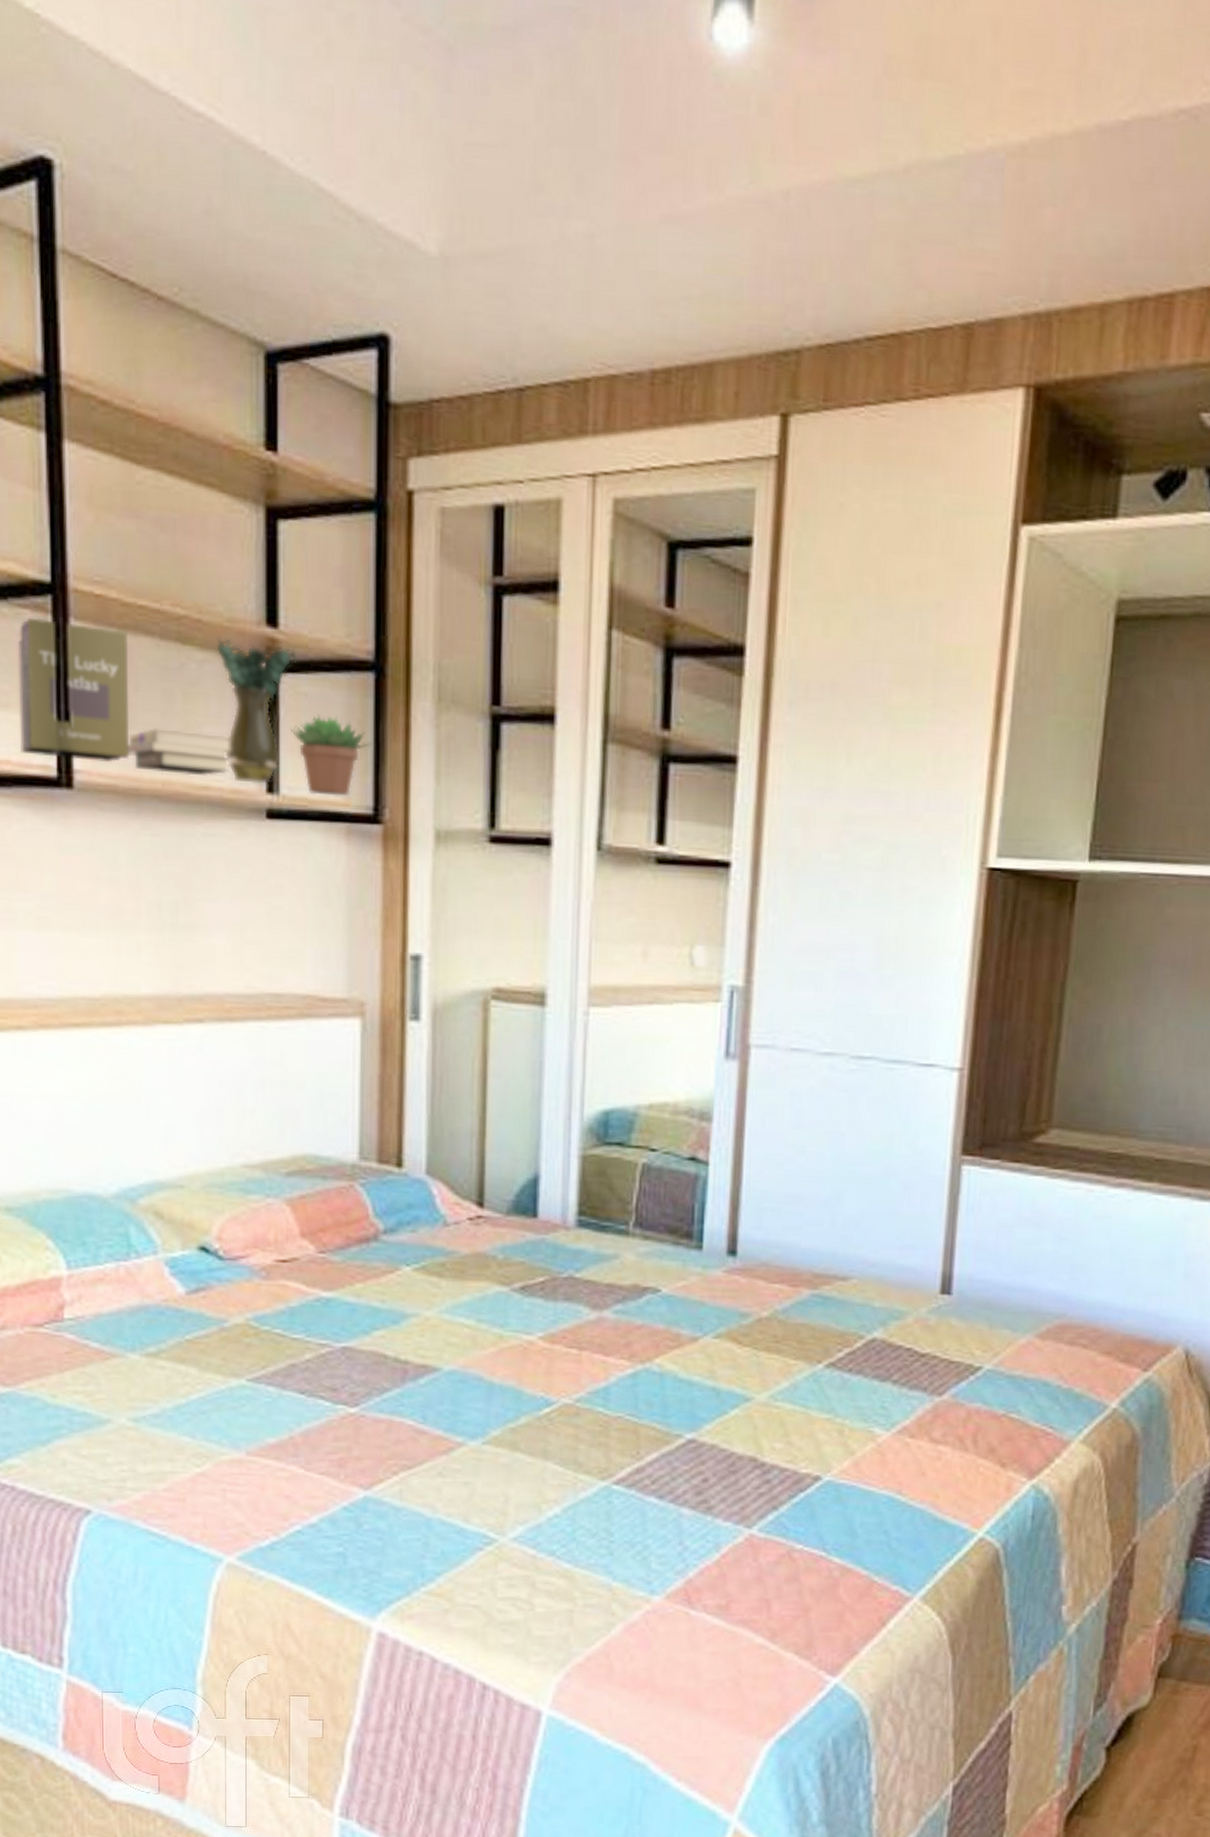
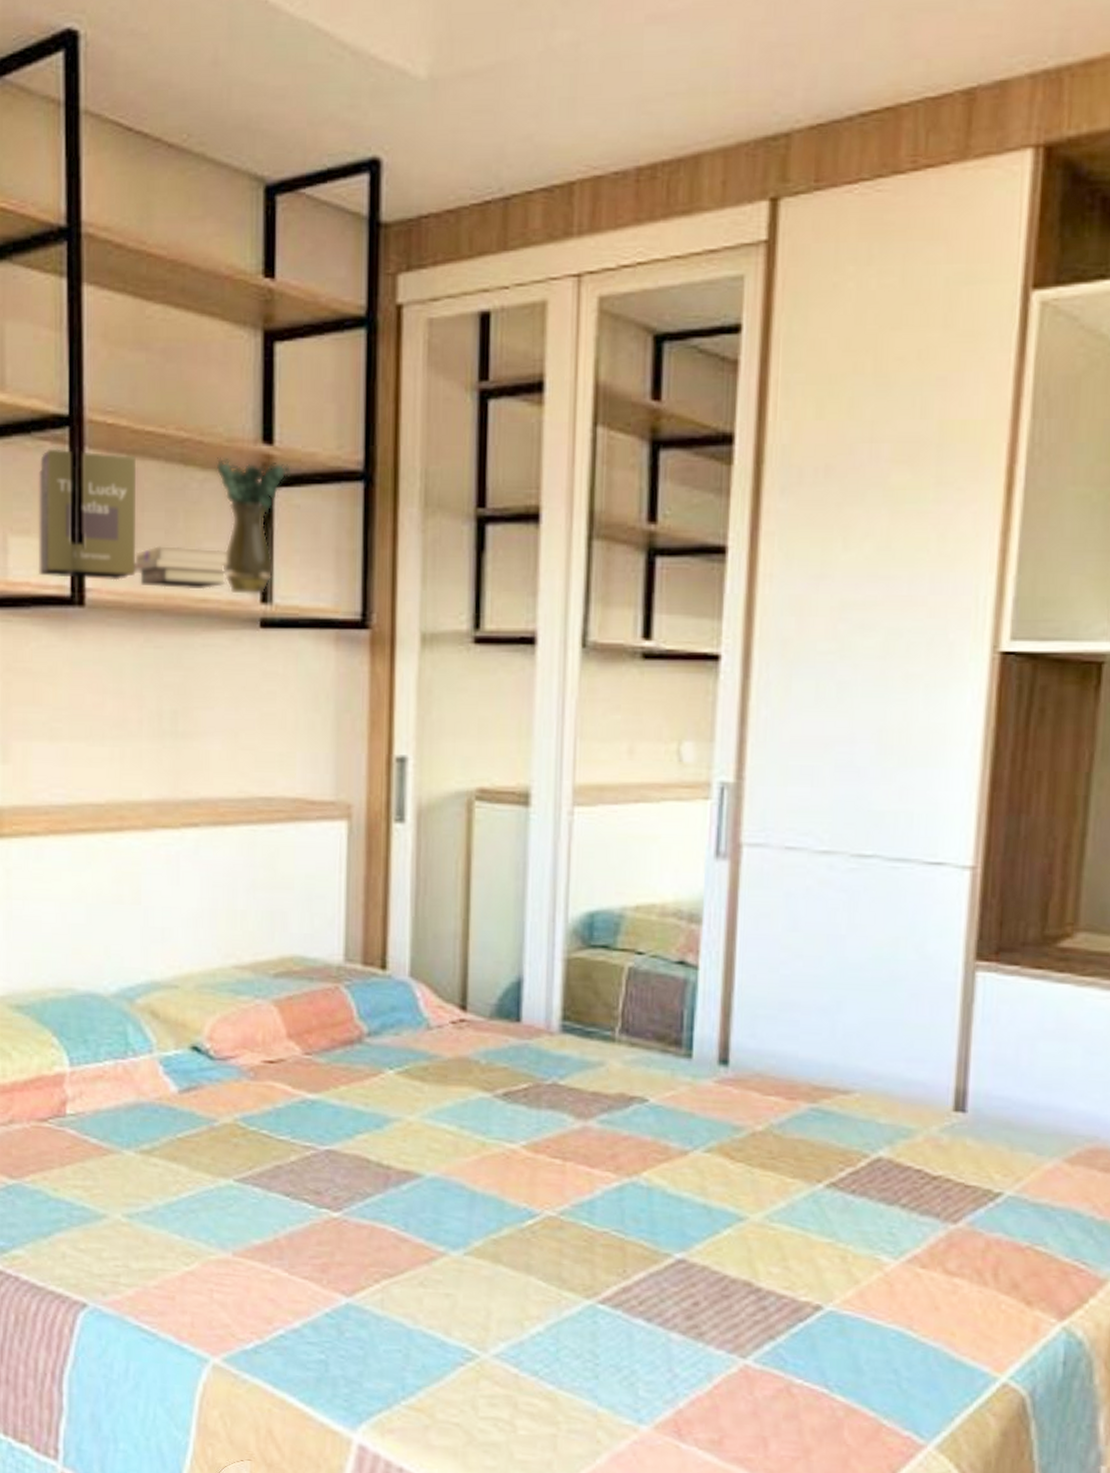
succulent plant: present [291,714,373,797] -> none [284,525,362,603]

